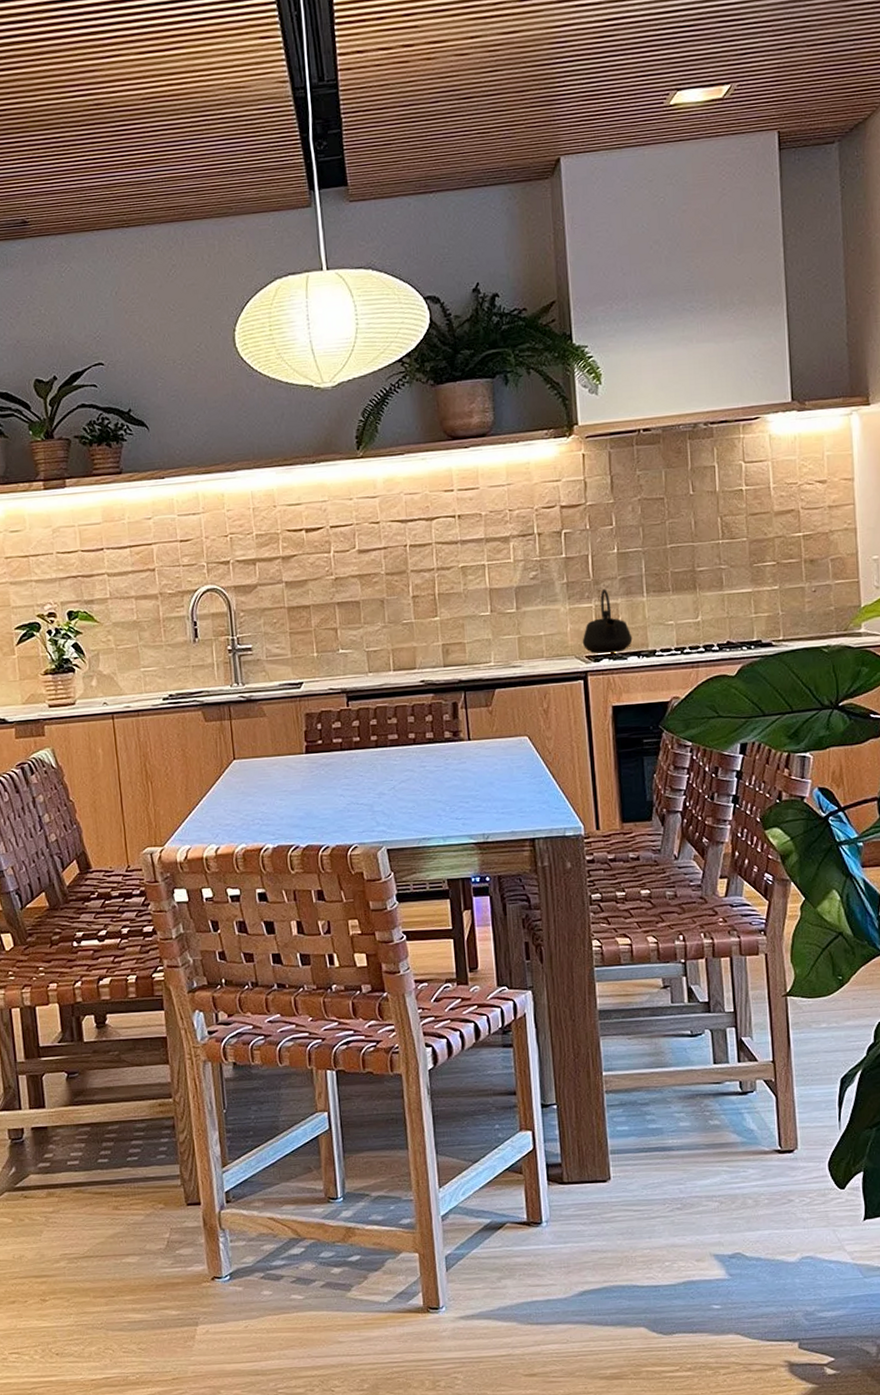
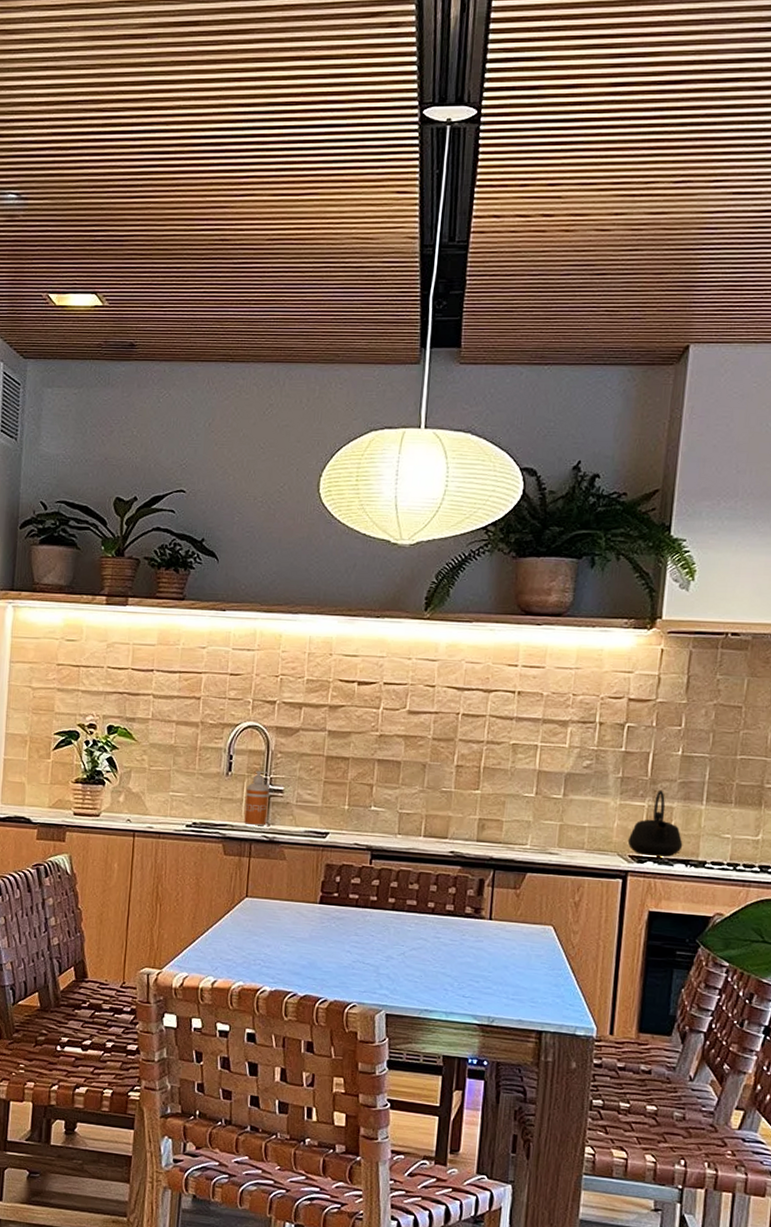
soap dispenser: none [216,632,241,689] -> present [244,770,269,827]

